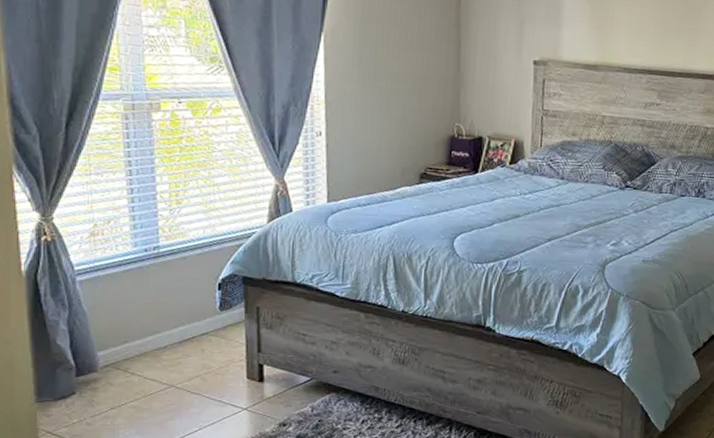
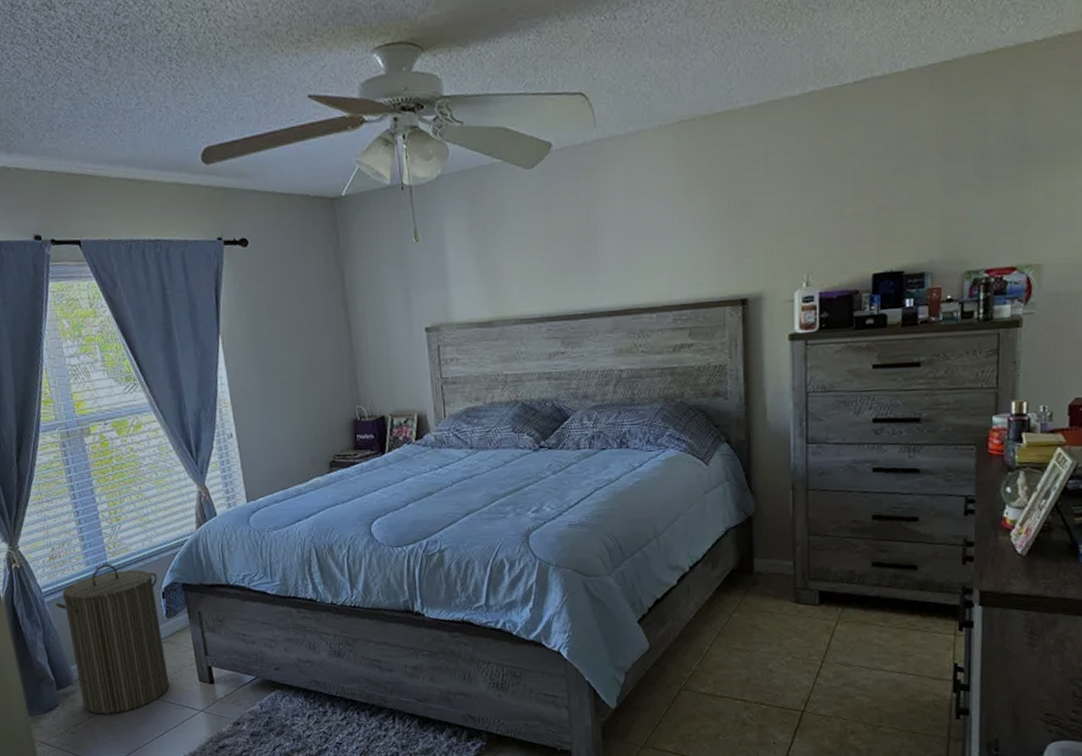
laundry hamper: none [89,247,216,406] -> present [55,564,169,714]

